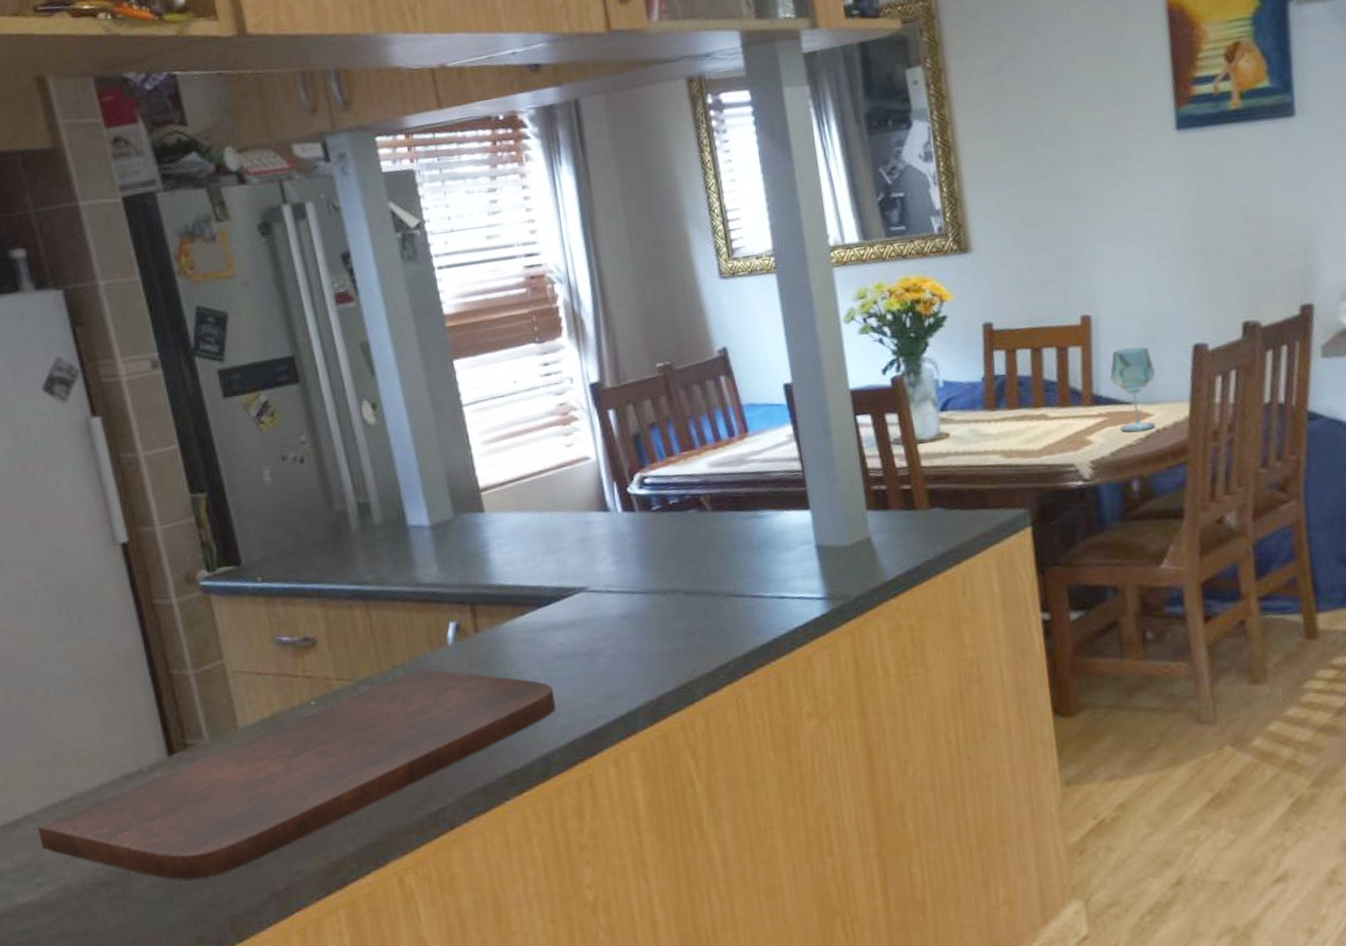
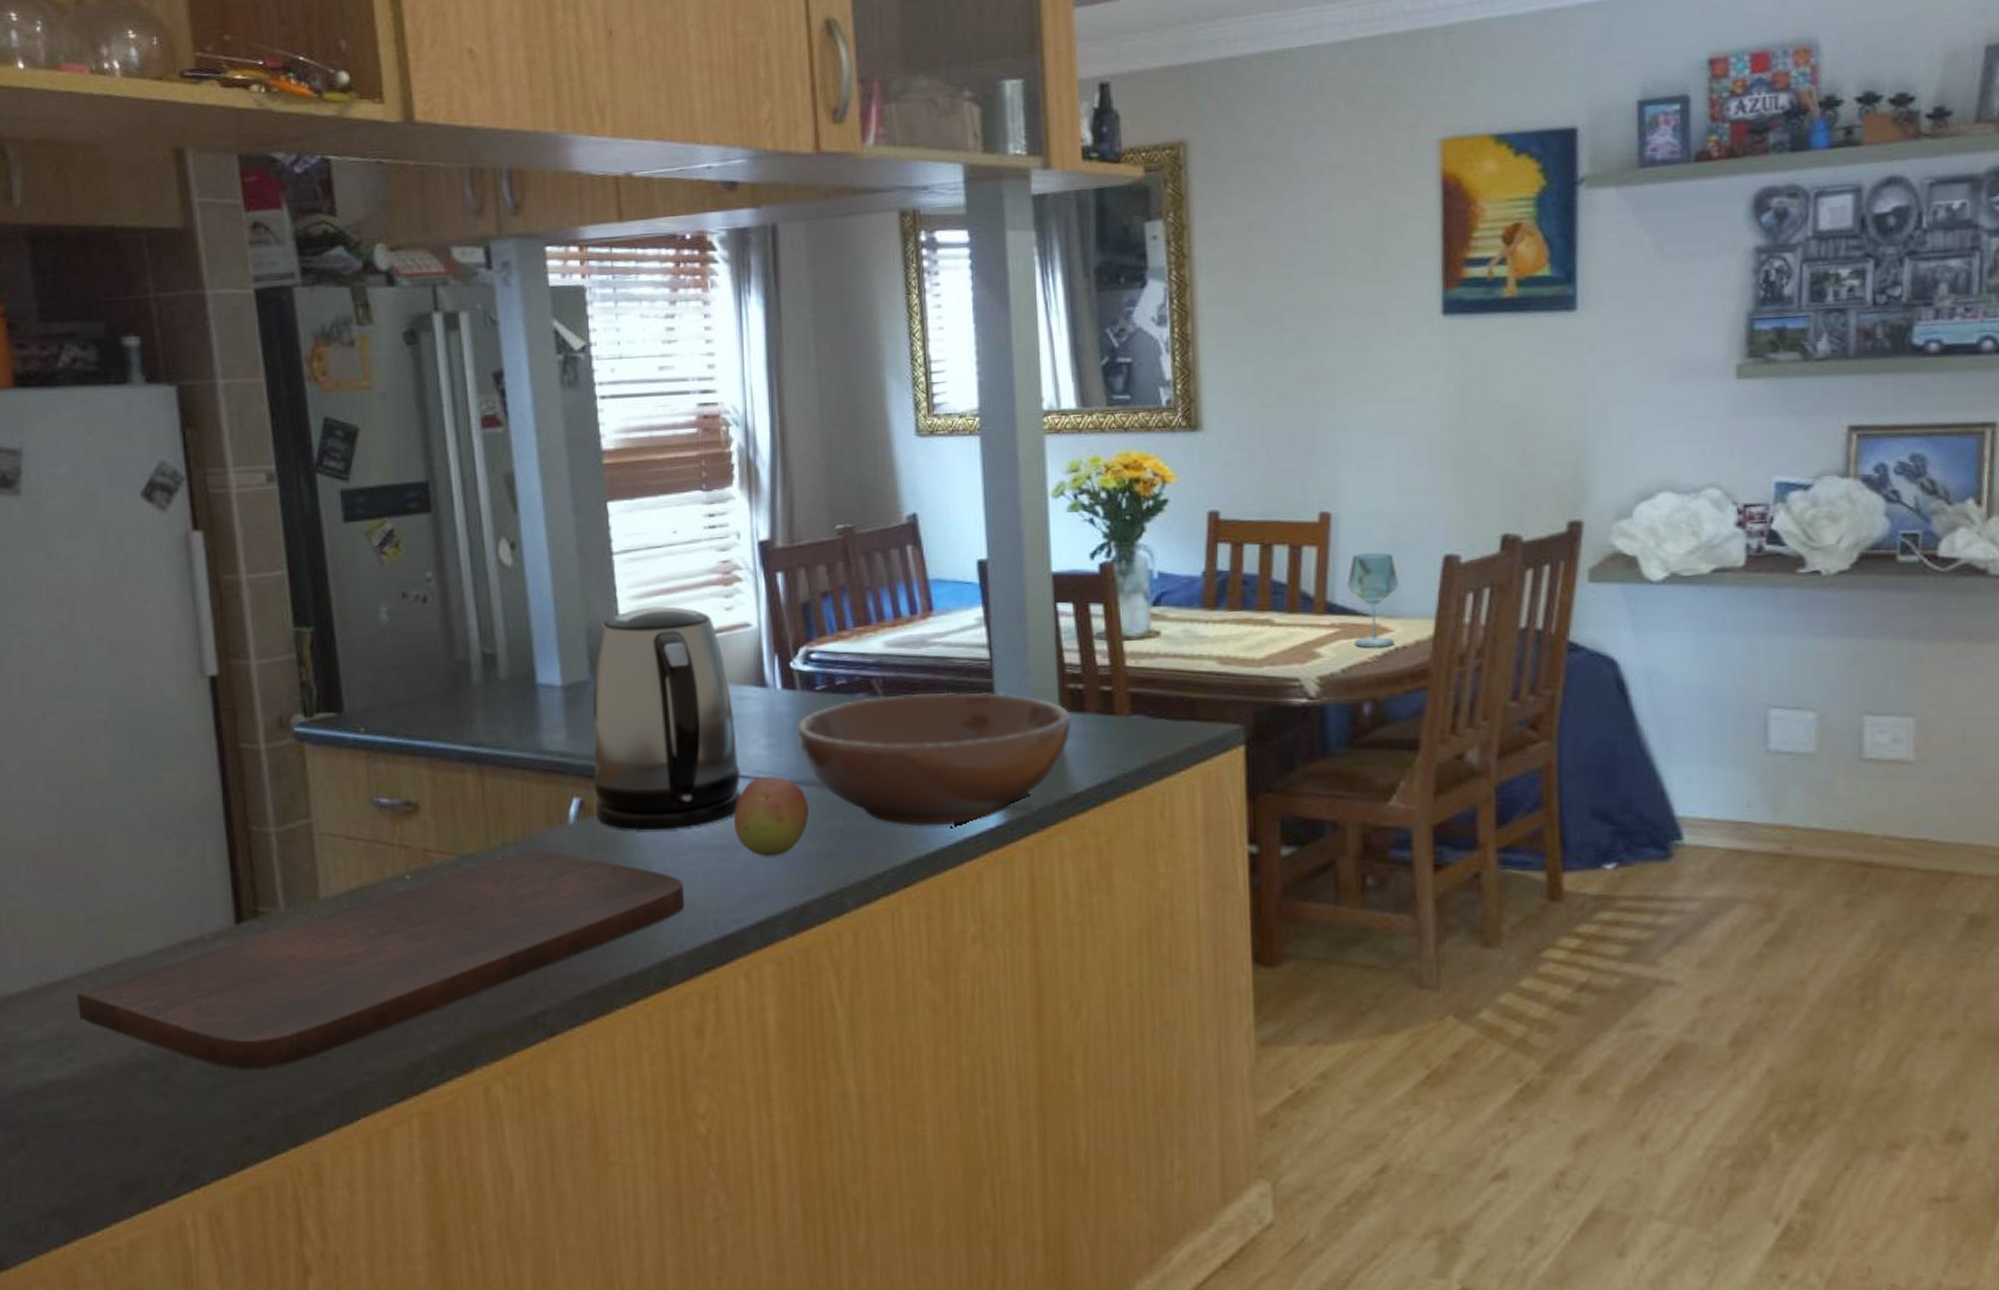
kettle: none [457,447,596,646] -> present [592,606,741,831]
fruit: none [591,588,657,659] -> present [733,776,809,857]
bowl: none [638,499,878,622] -> present [796,692,1071,827]

